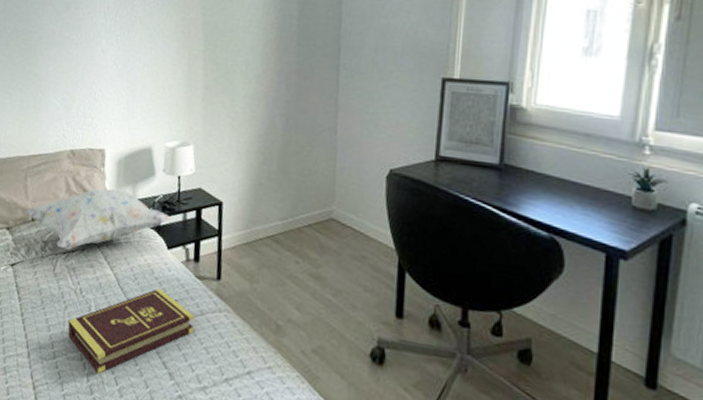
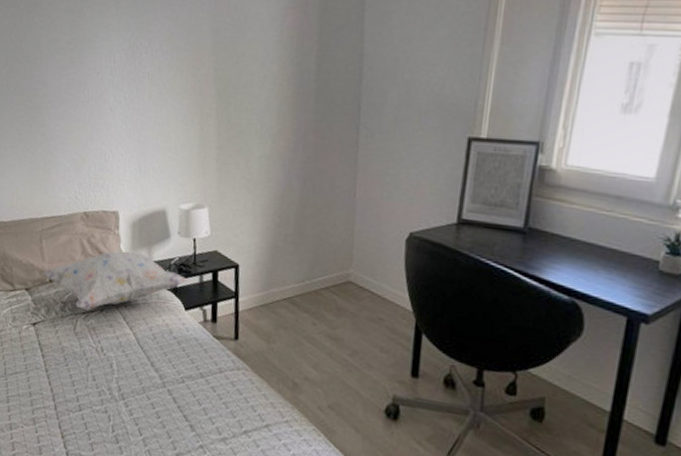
book: present [68,287,195,375] -> none [91,346,214,426]

